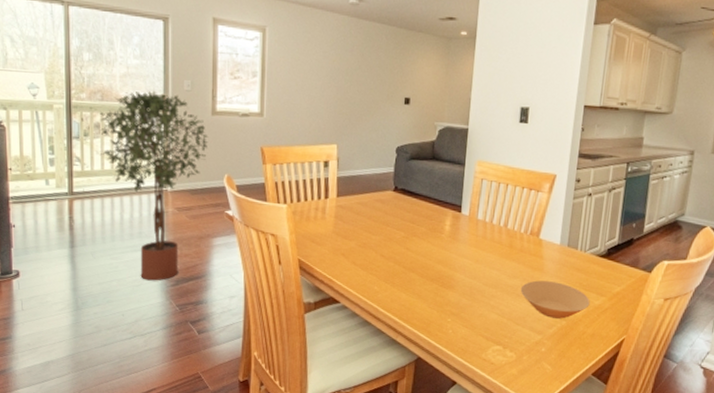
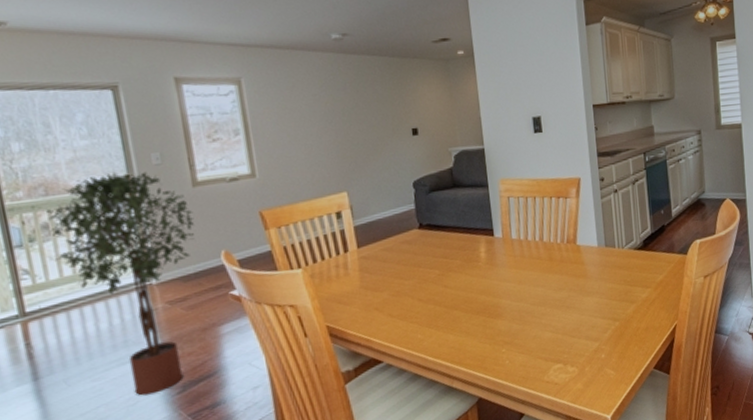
bowl: present [520,280,590,319] -> none [568,284,638,322]

